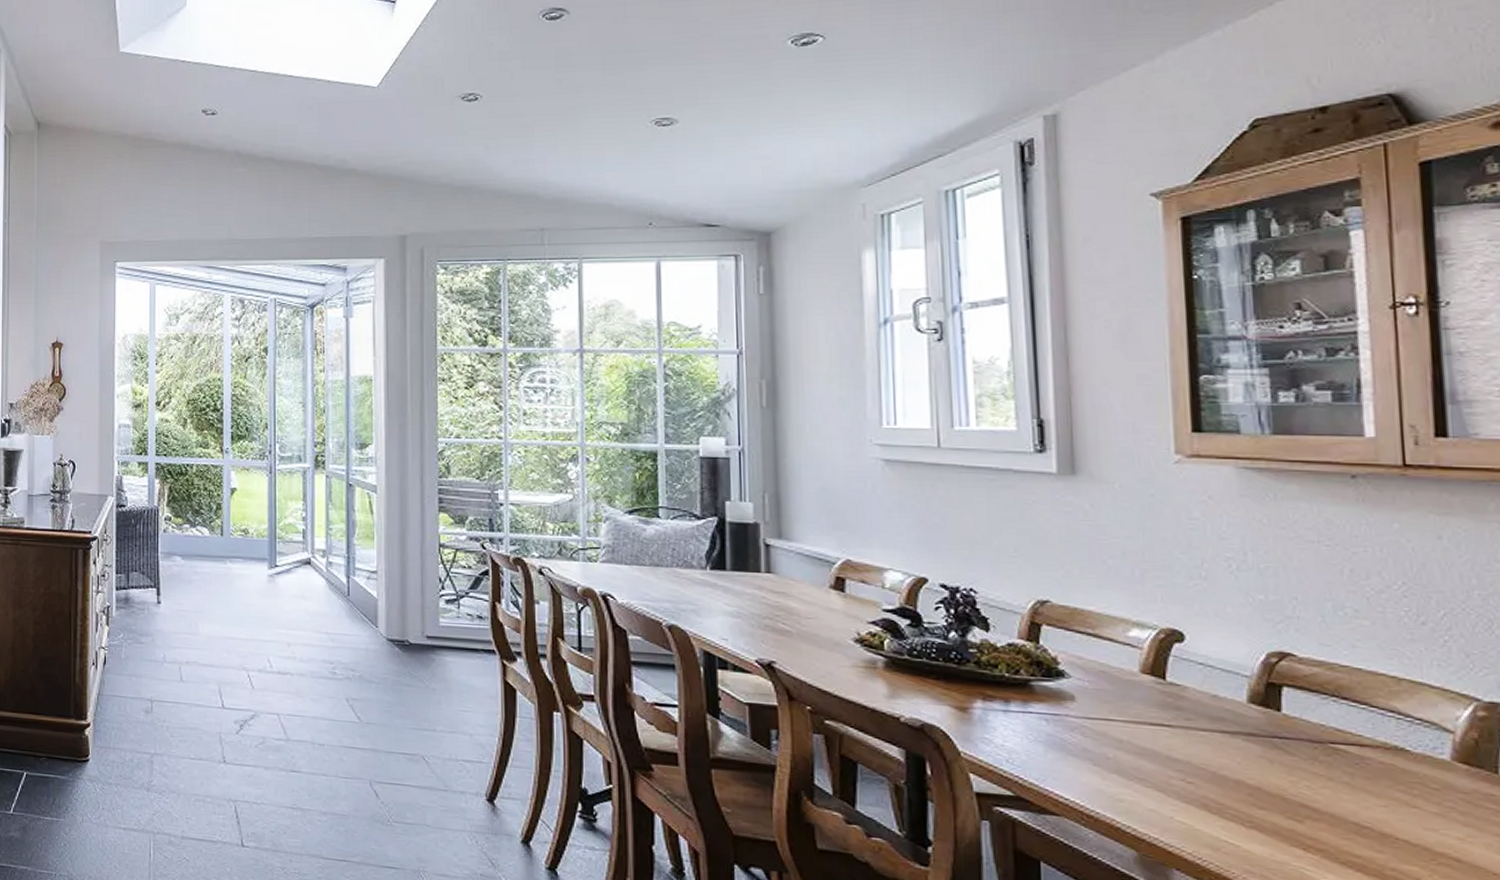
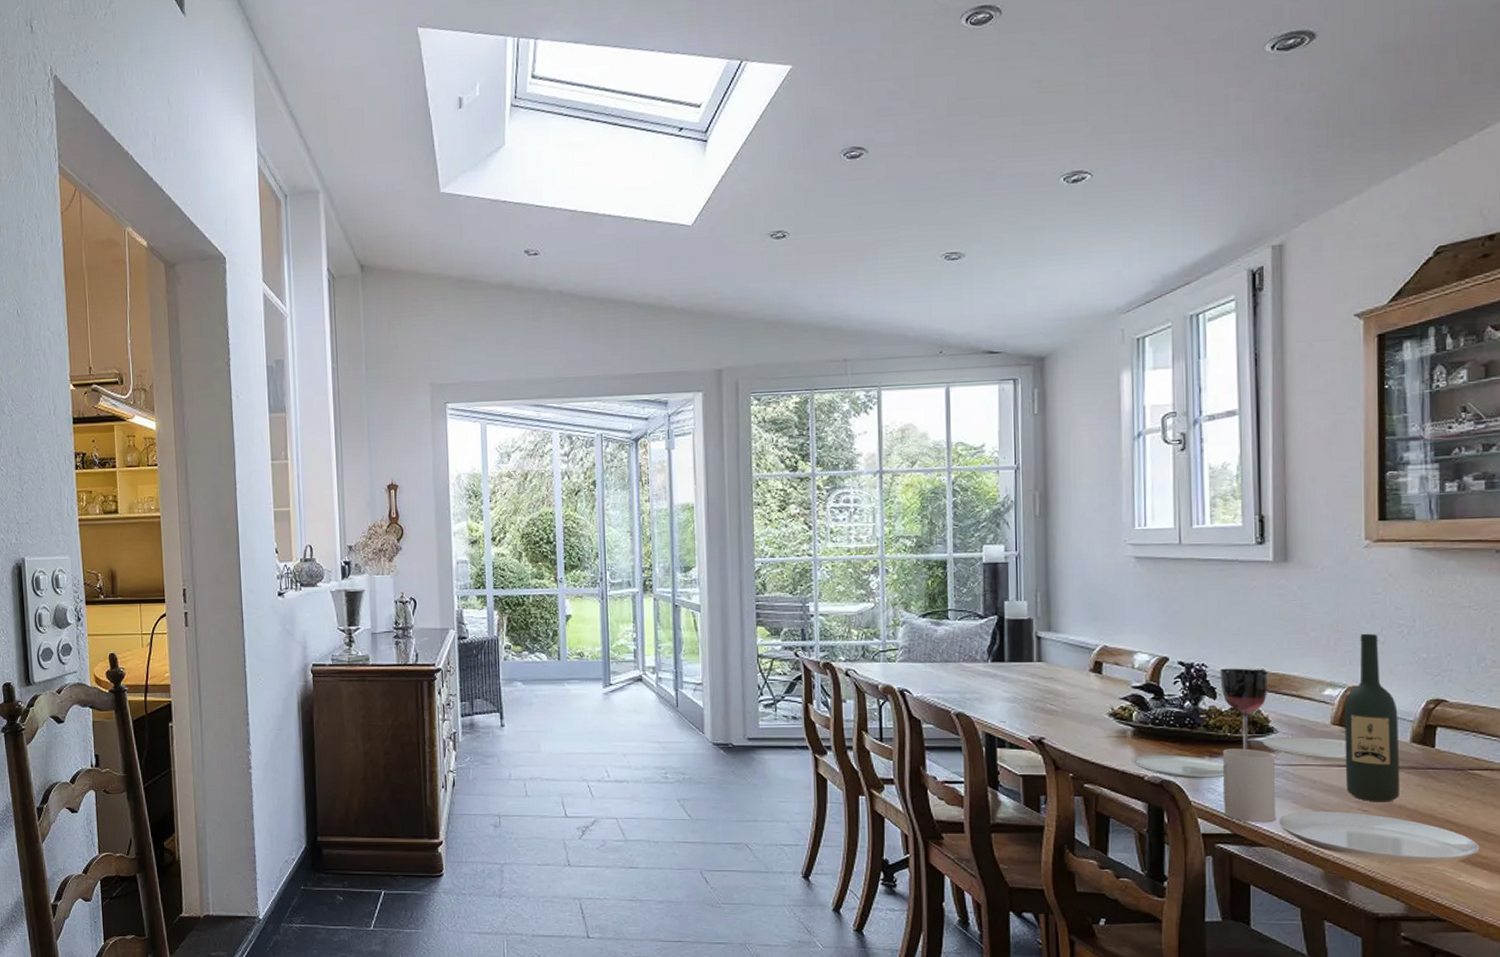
plate: none [885,692,1003,727] -> present [1133,755,1225,779]
wineglass: none [993,595,1056,695] -> present [1220,668,1269,750]
cup: none [999,692,1072,787] -> present [1222,748,1277,823]
plate: none [1051,683,1162,721] -> present [1263,736,1347,763]
plate: none [1074,776,1351,860] -> present [1278,811,1480,865]
wine bottle: none [1156,565,1236,775] -> present [1344,633,1399,802]

